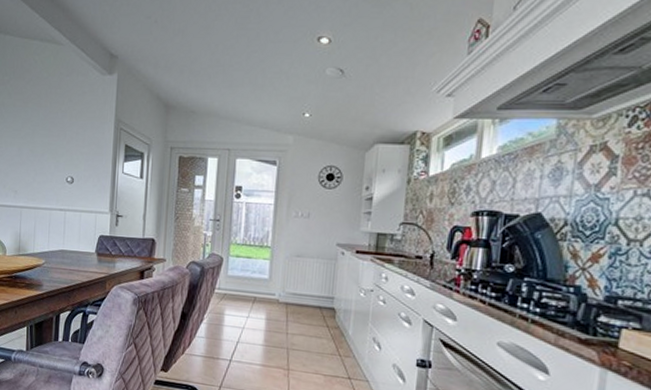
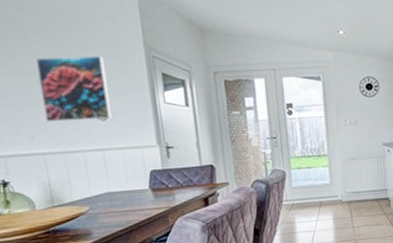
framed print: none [28,124,81,183] -> present [35,56,112,122]

